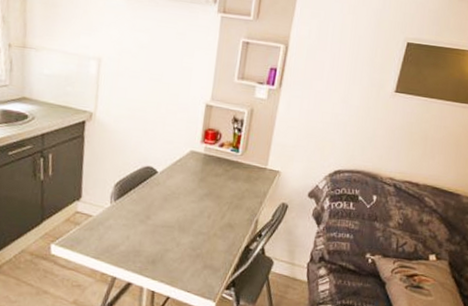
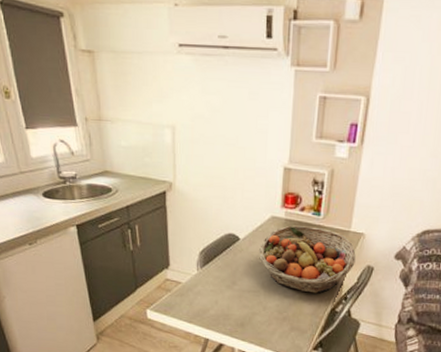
fruit basket: none [175,160,272,230] -> present [258,225,356,294]

